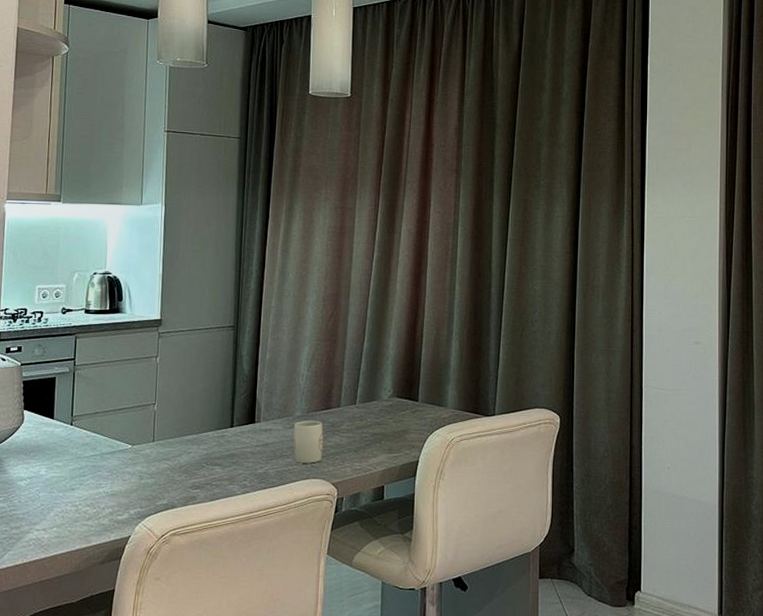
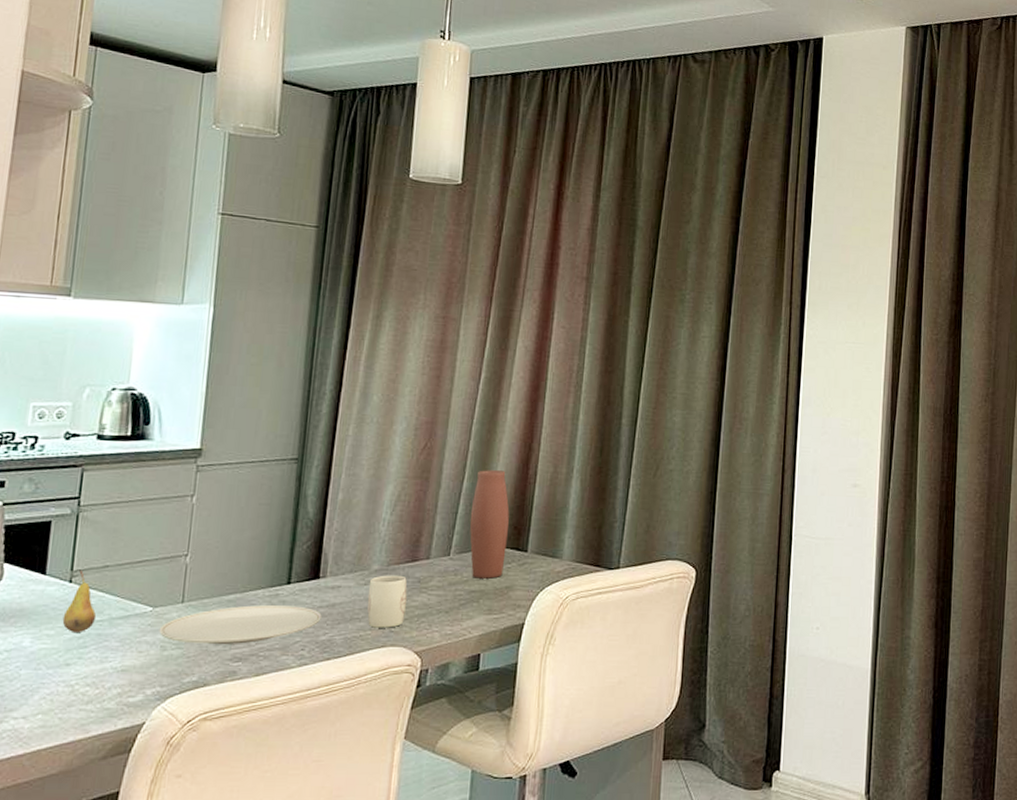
fruit: none [67,415,92,464] -> present [62,569,97,632]
plate: none [137,444,258,475] -> present [159,605,322,644]
vase: none [370,333,402,424] -> present [469,470,510,579]

